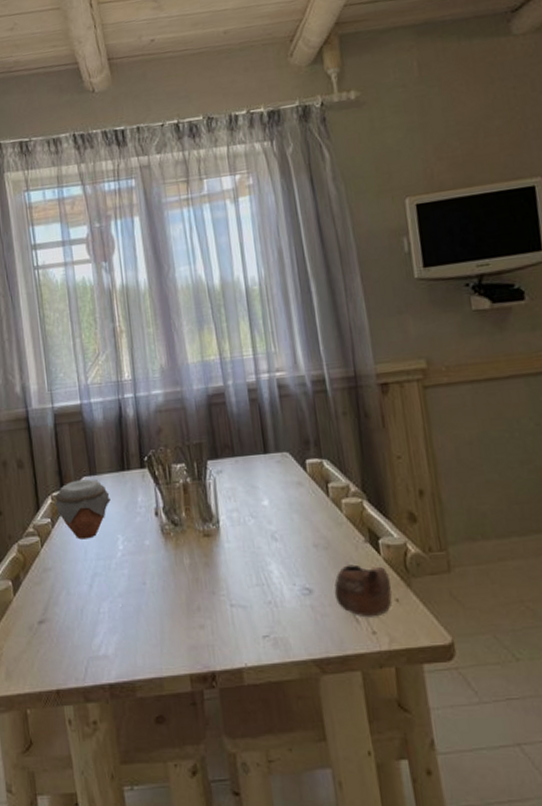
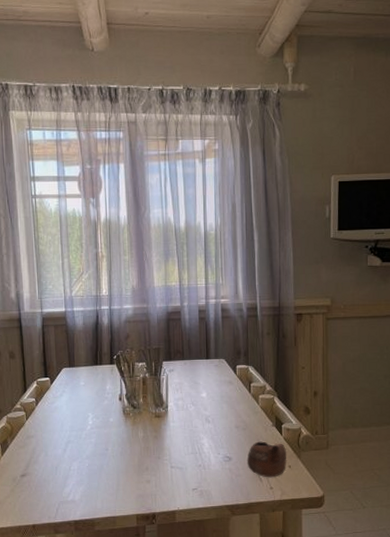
jar: present [54,479,111,540] -> none [39,370,85,415]

